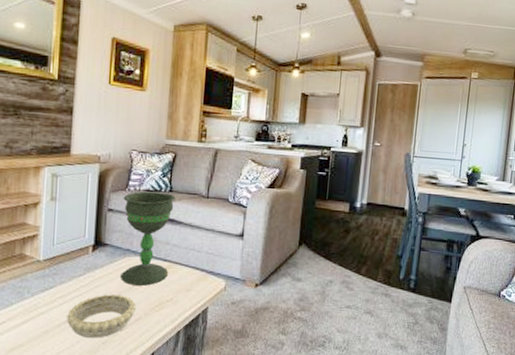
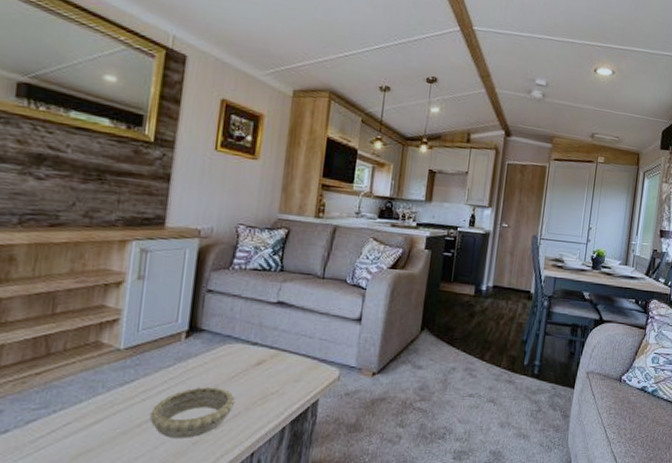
chalice: present [121,191,176,286] -> none [218,270,287,377]

